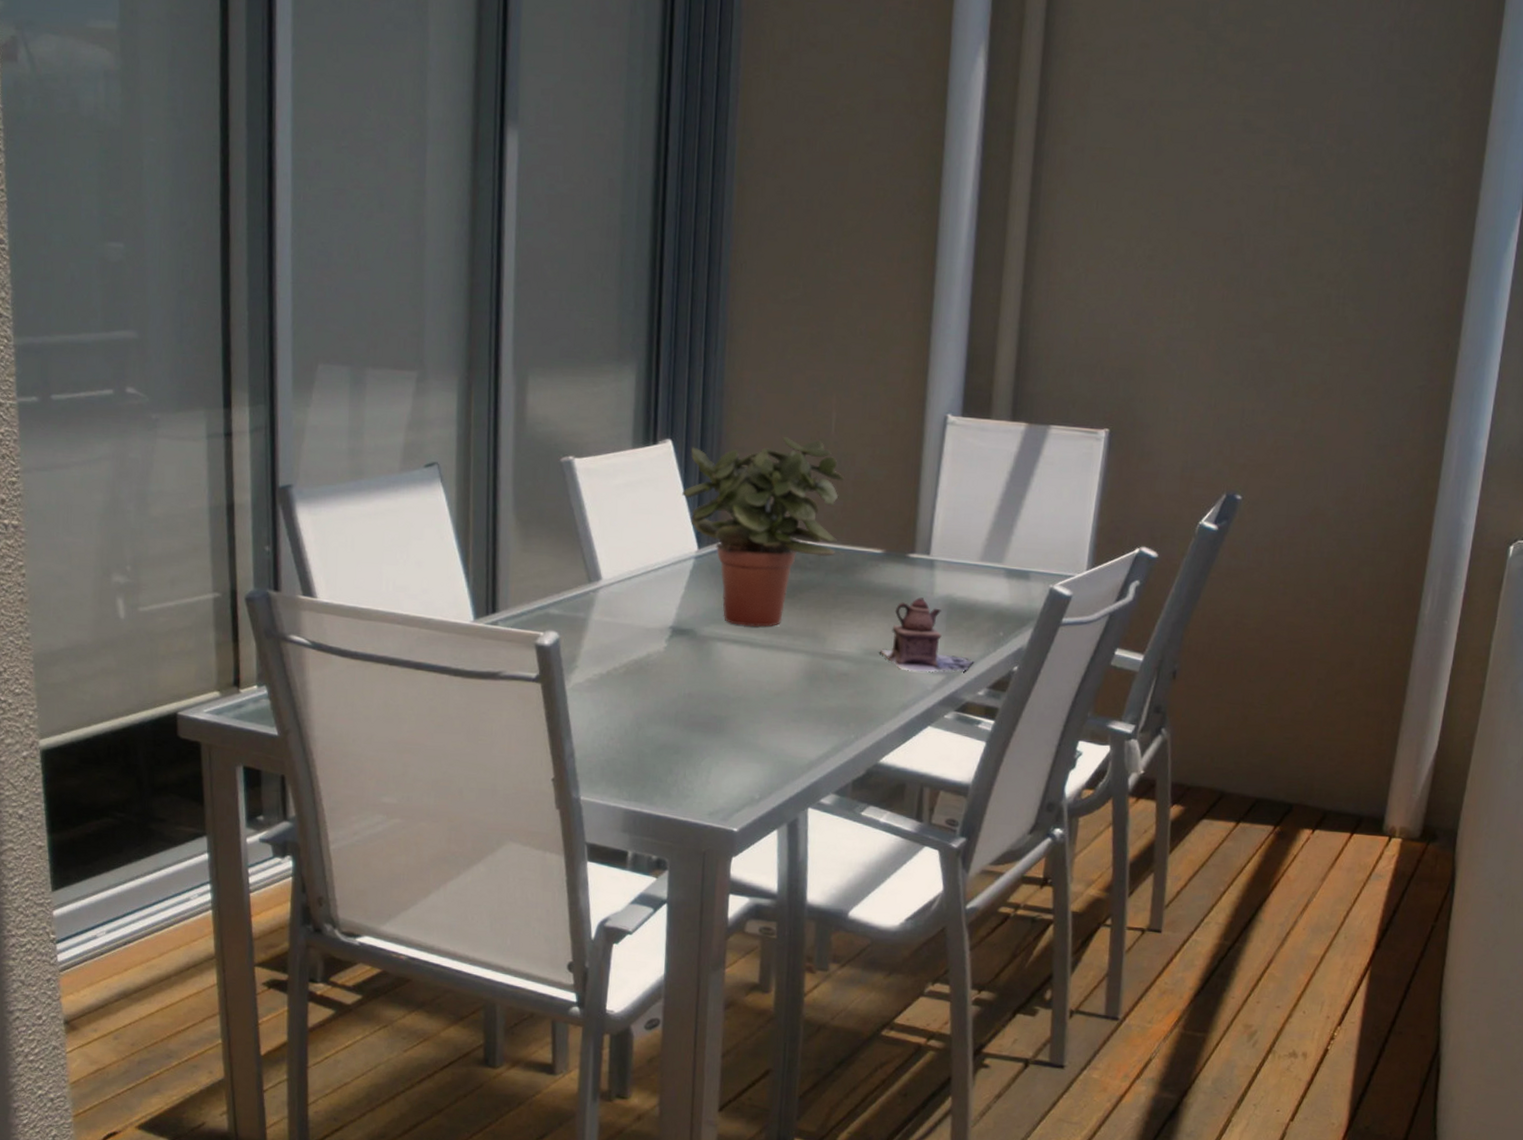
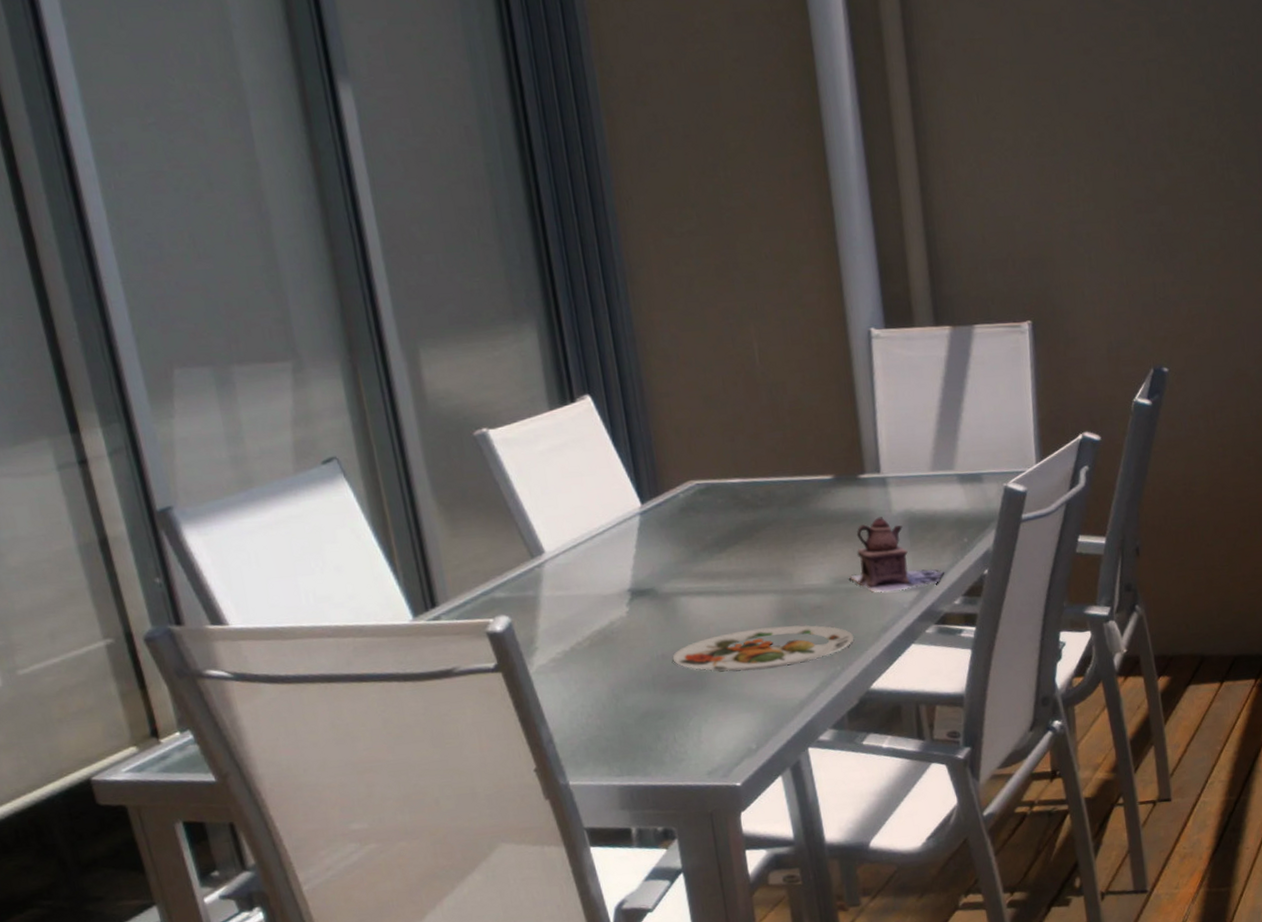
potted plant: present [682,437,845,628] -> none [612,373,784,577]
plate: none [697,684,873,726] -> present [672,625,854,672]

